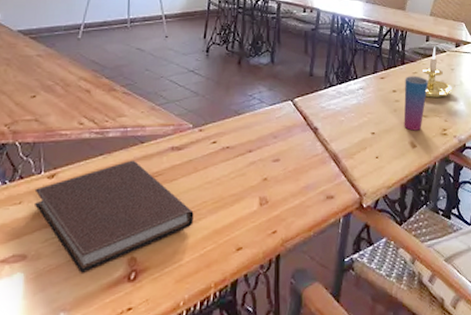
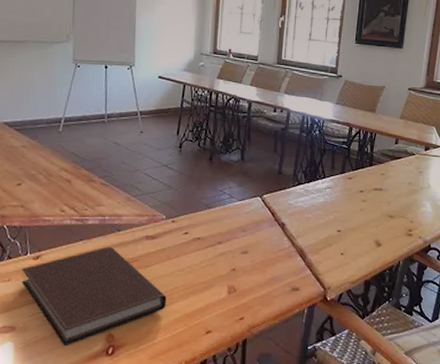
cup: present [404,76,429,131] -> none [370,177,396,230]
candle holder: present [421,46,452,98] -> none [389,149,420,199]

